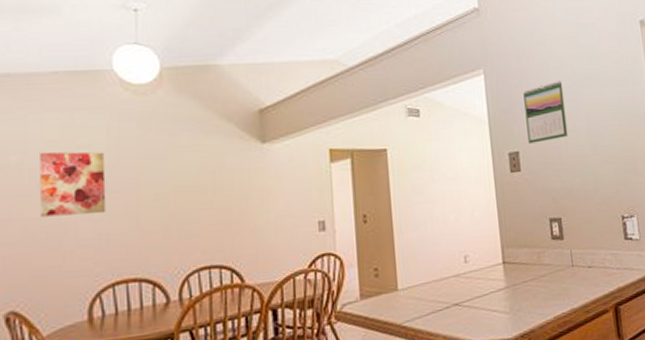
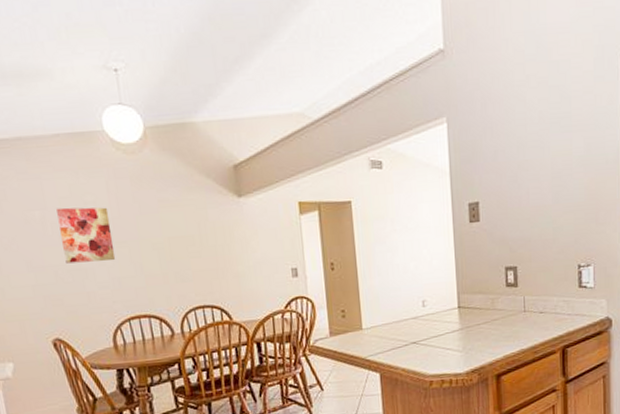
calendar: present [523,81,568,143] -> none [487,127,530,193]

